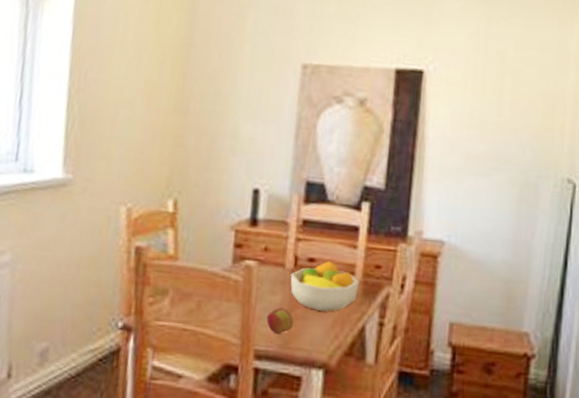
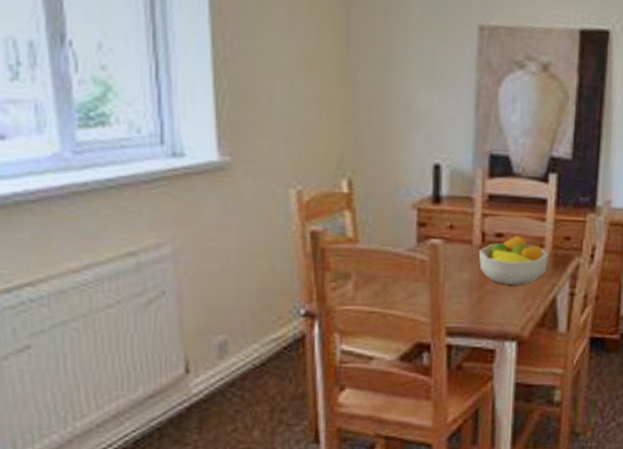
apple: present [266,308,294,335] -> none [456,285,485,311]

